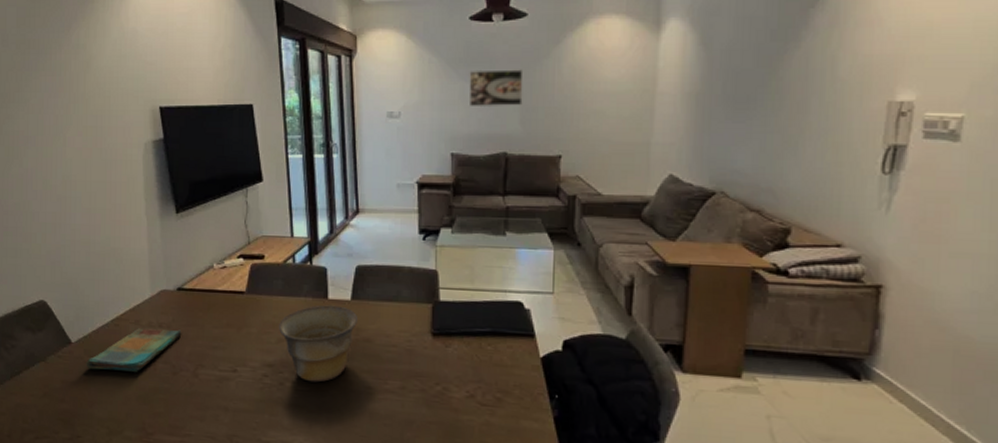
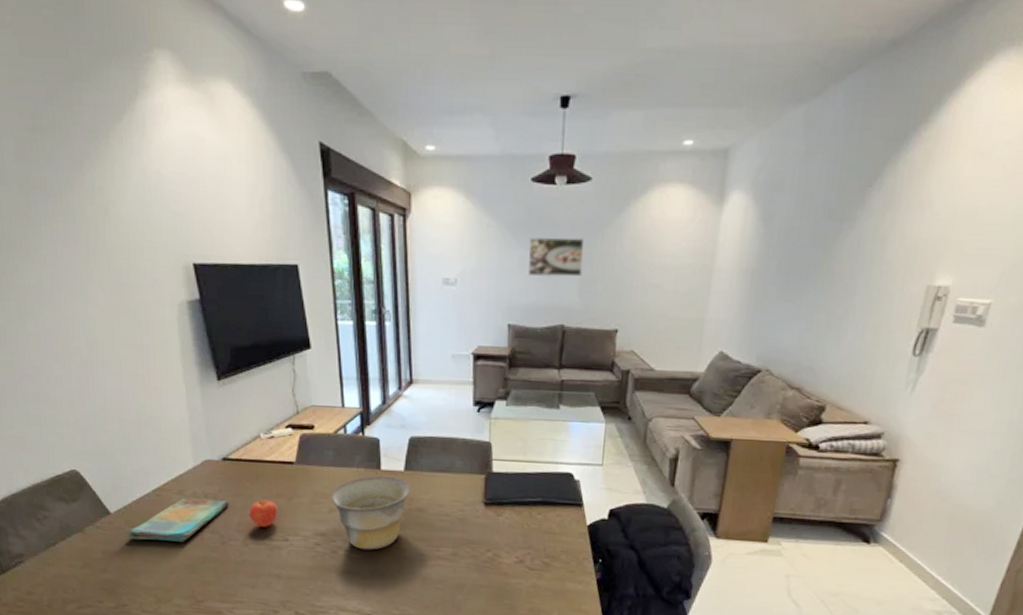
fruit: none [200,329,228,358] -> present [249,499,279,527]

